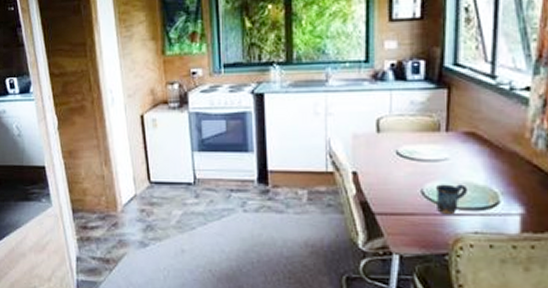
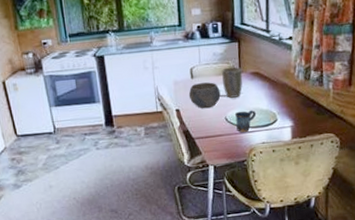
bowl: none [371,140,417,175] -> present [188,82,221,109]
plant pot: none [421,122,451,164] -> present [222,66,243,98]

